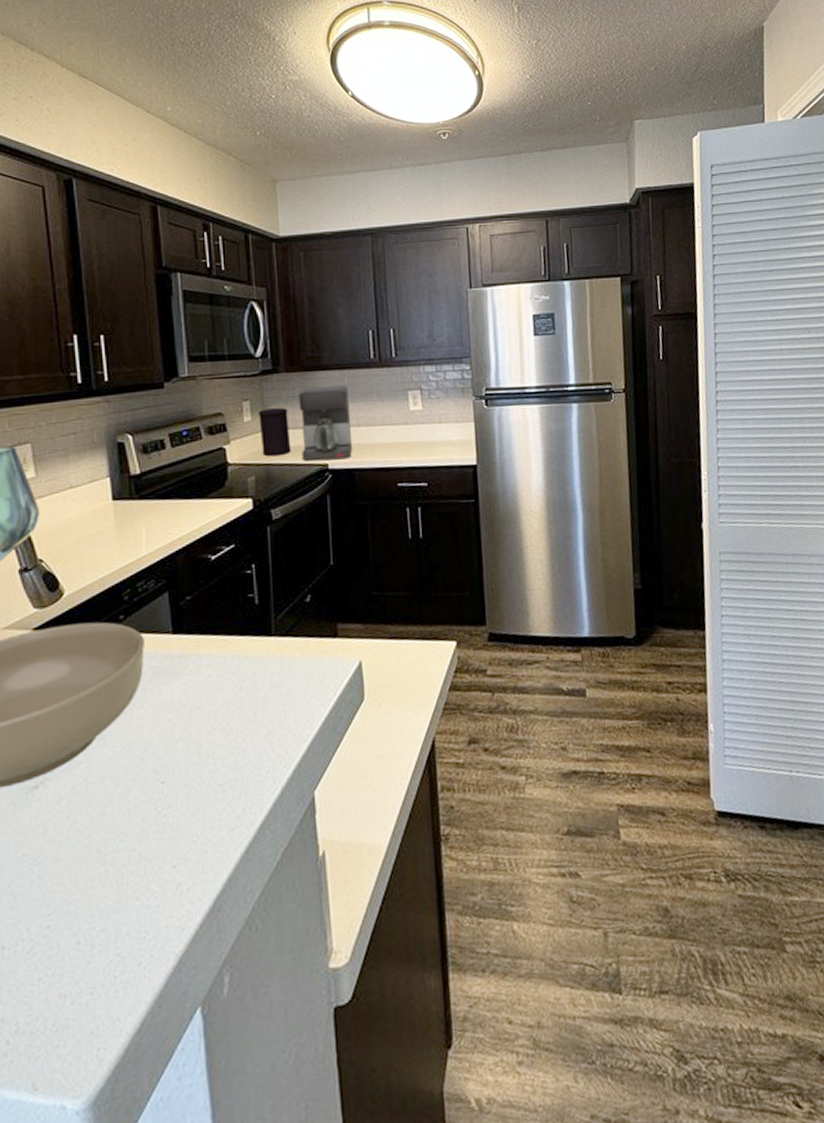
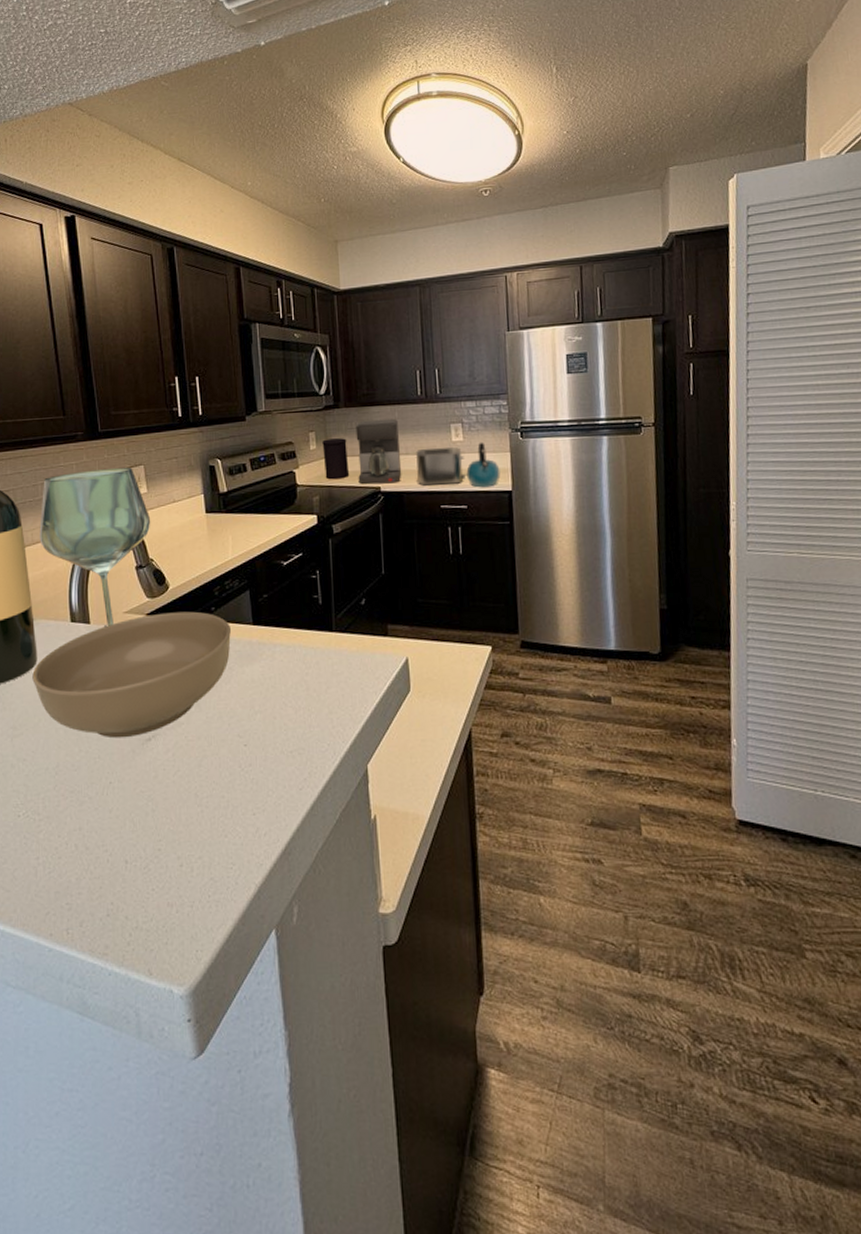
toaster: none [369,417,425,463] -> present [416,447,465,487]
kettle: none [426,411,464,463] -> present [466,442,501,488]

